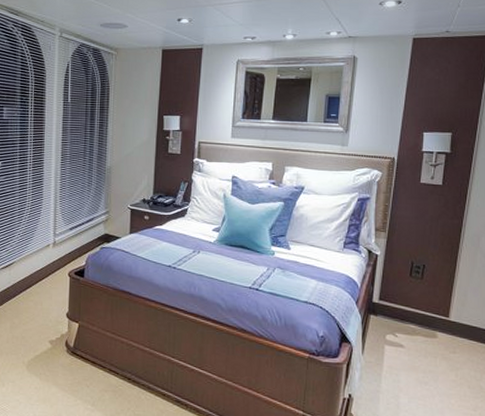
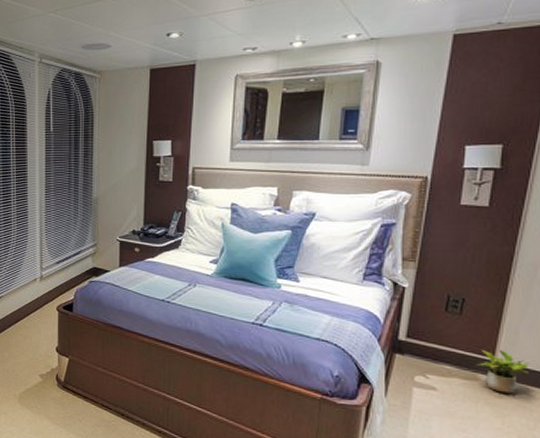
potted plant: none [435,310,475,349] -> present [476,350,529,394]

